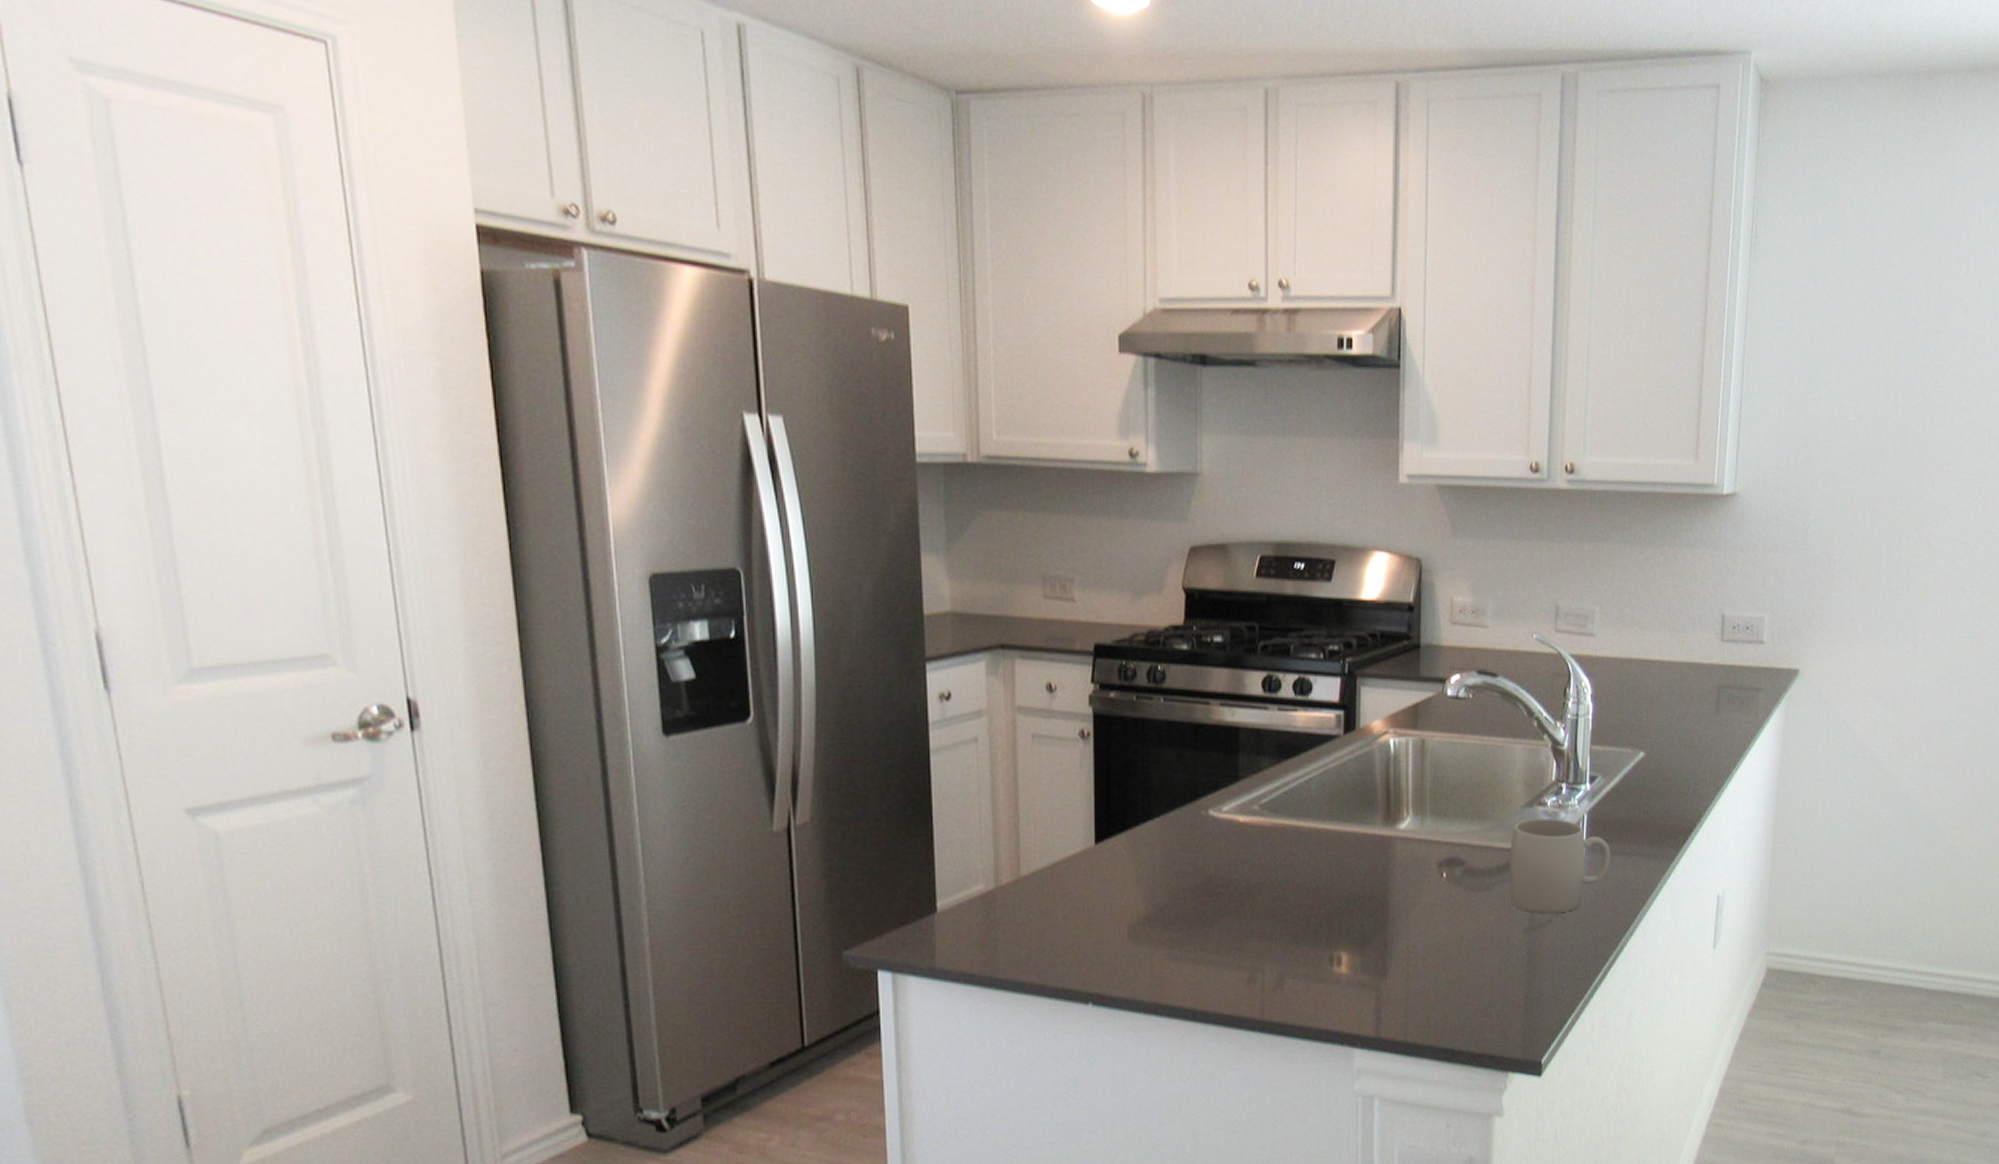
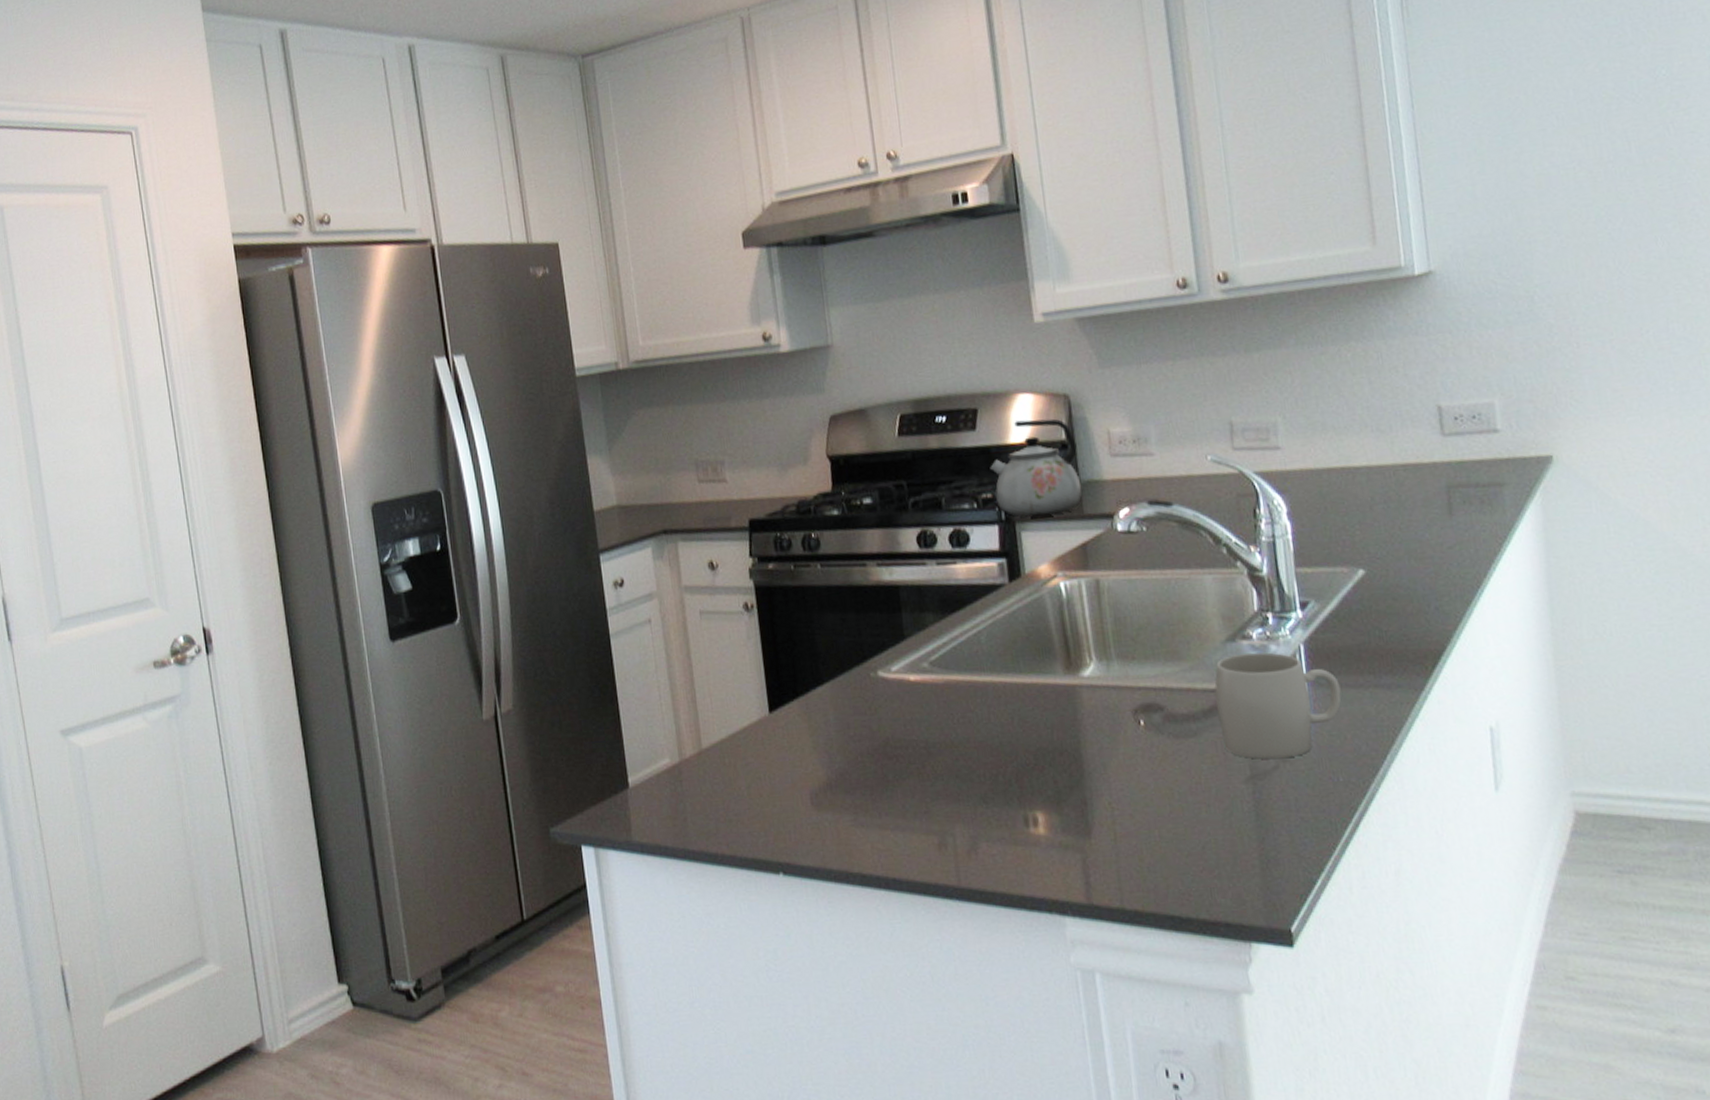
kettle: none [1340,578,1422,673] -> present [990,419,1083,517]

